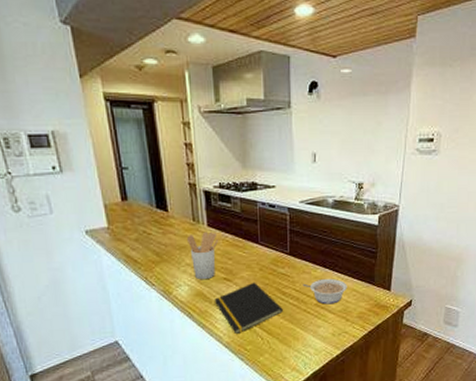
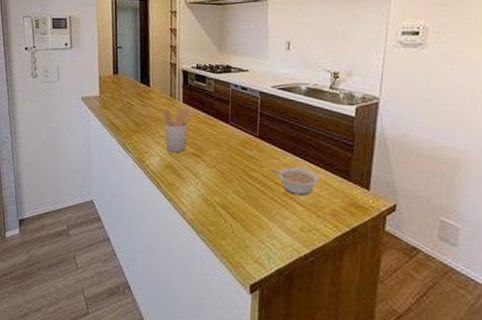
notepad: present [214,282,283,335] -> none [182,161,249,213]

